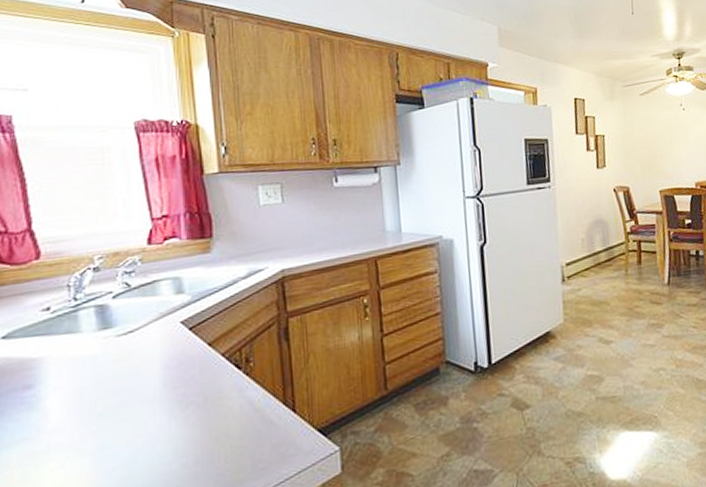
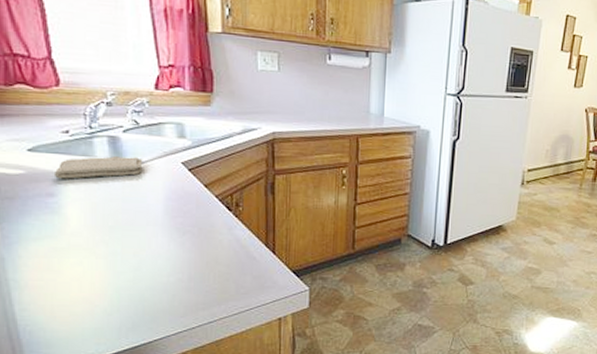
washcloth: none [31,324,136,366] -> present [53,156,143,179]

